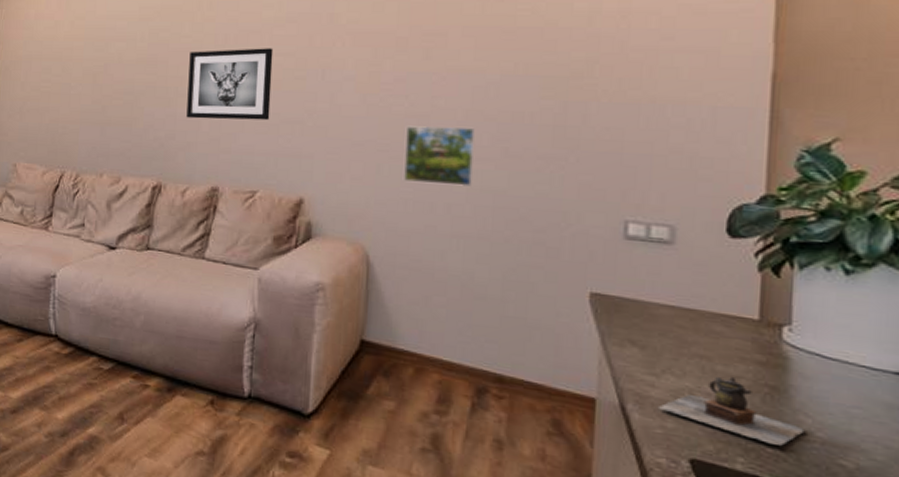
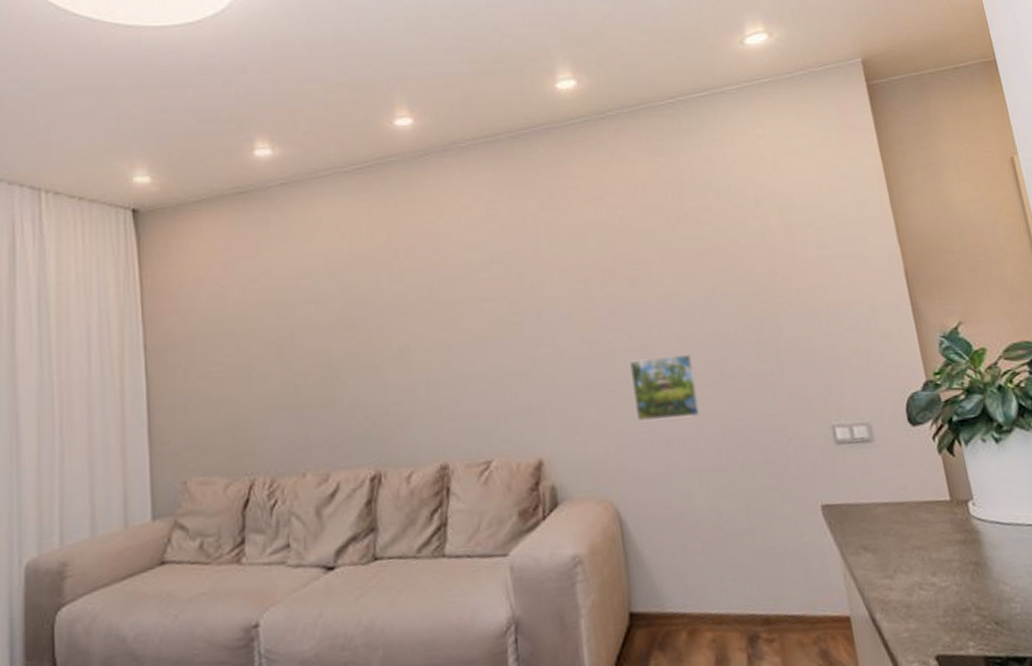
wall art: present [186,48,274,121] -> none [392,293,492,386]
teapot: present [657,376,805,446] -> none [899,561,1007,621]

